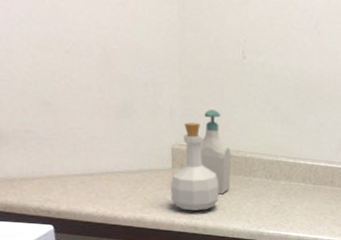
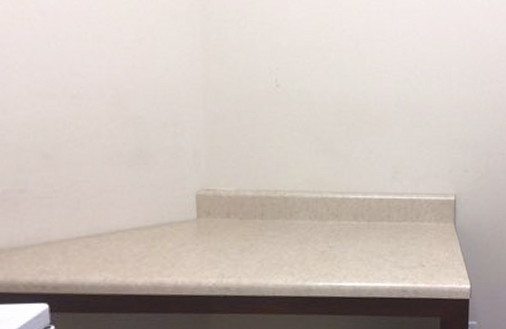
bottle: present [170,122,219,211] -> none [194,162,254,267]
soap bottle: present [200,109,231,195] -> none [230,146,268,244]

